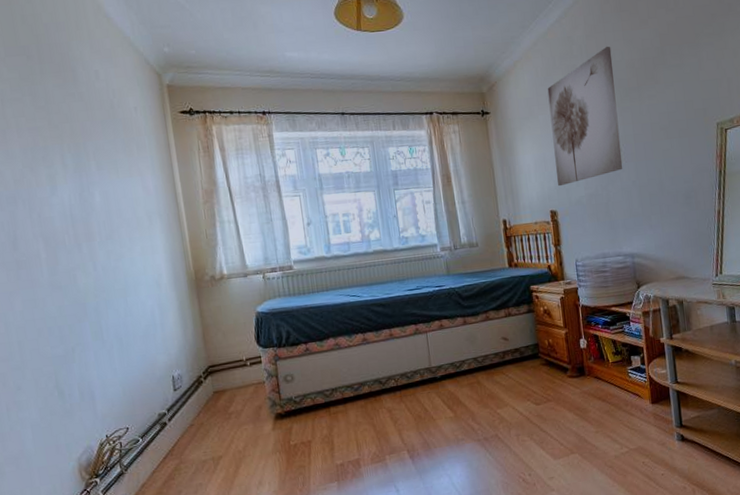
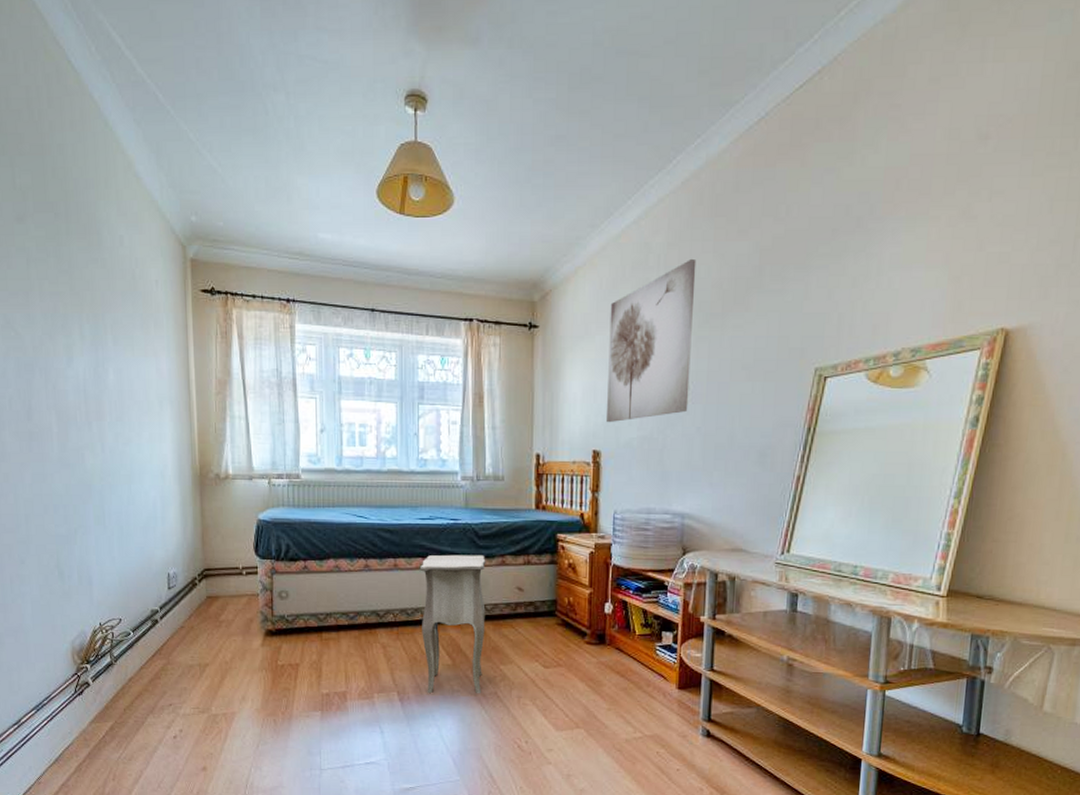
side table: none [413,314,483,447] -> present [419,554,486,694]

